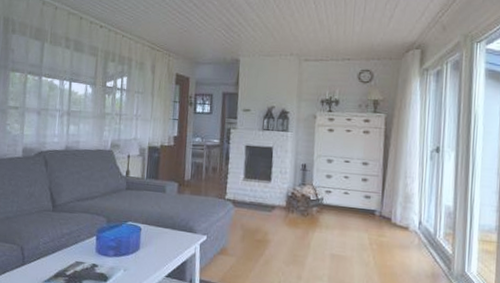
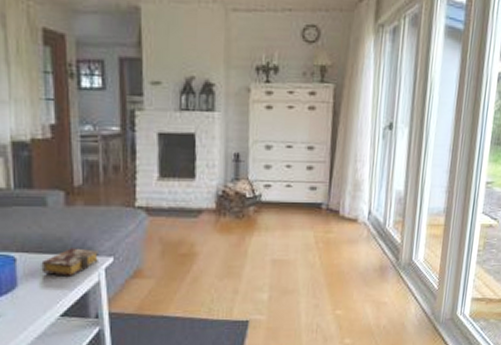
book: none [157,225,197,247] -> present [41,248,98,276]

